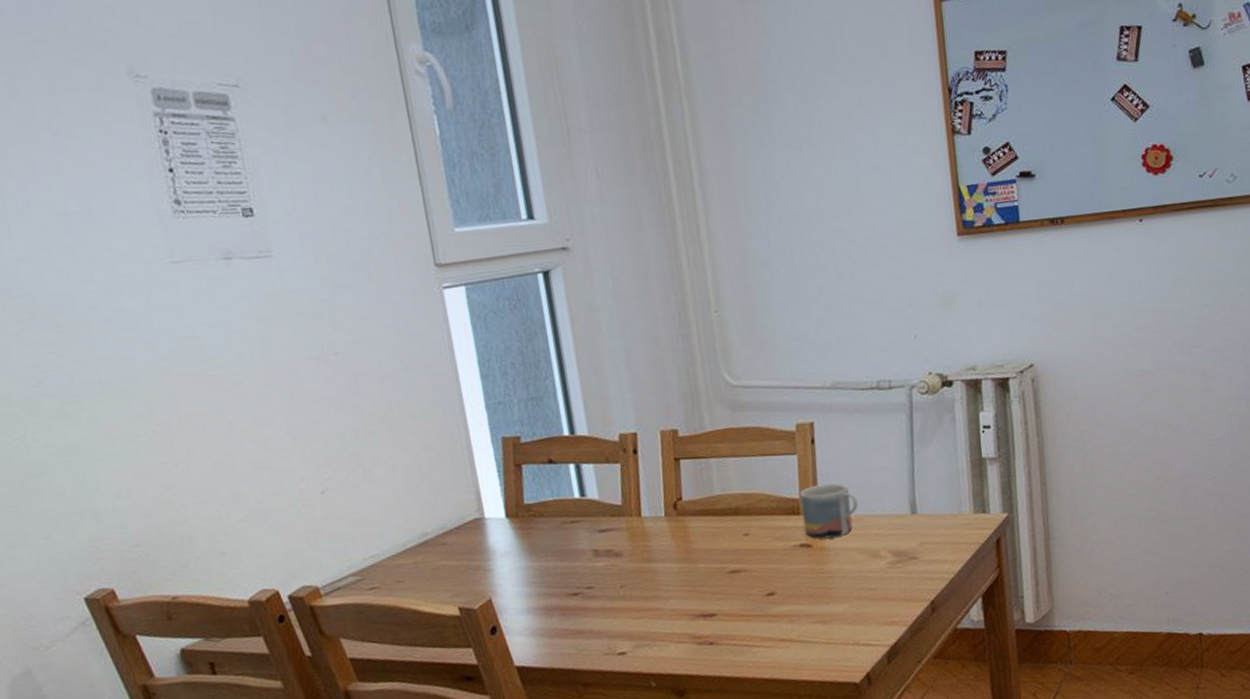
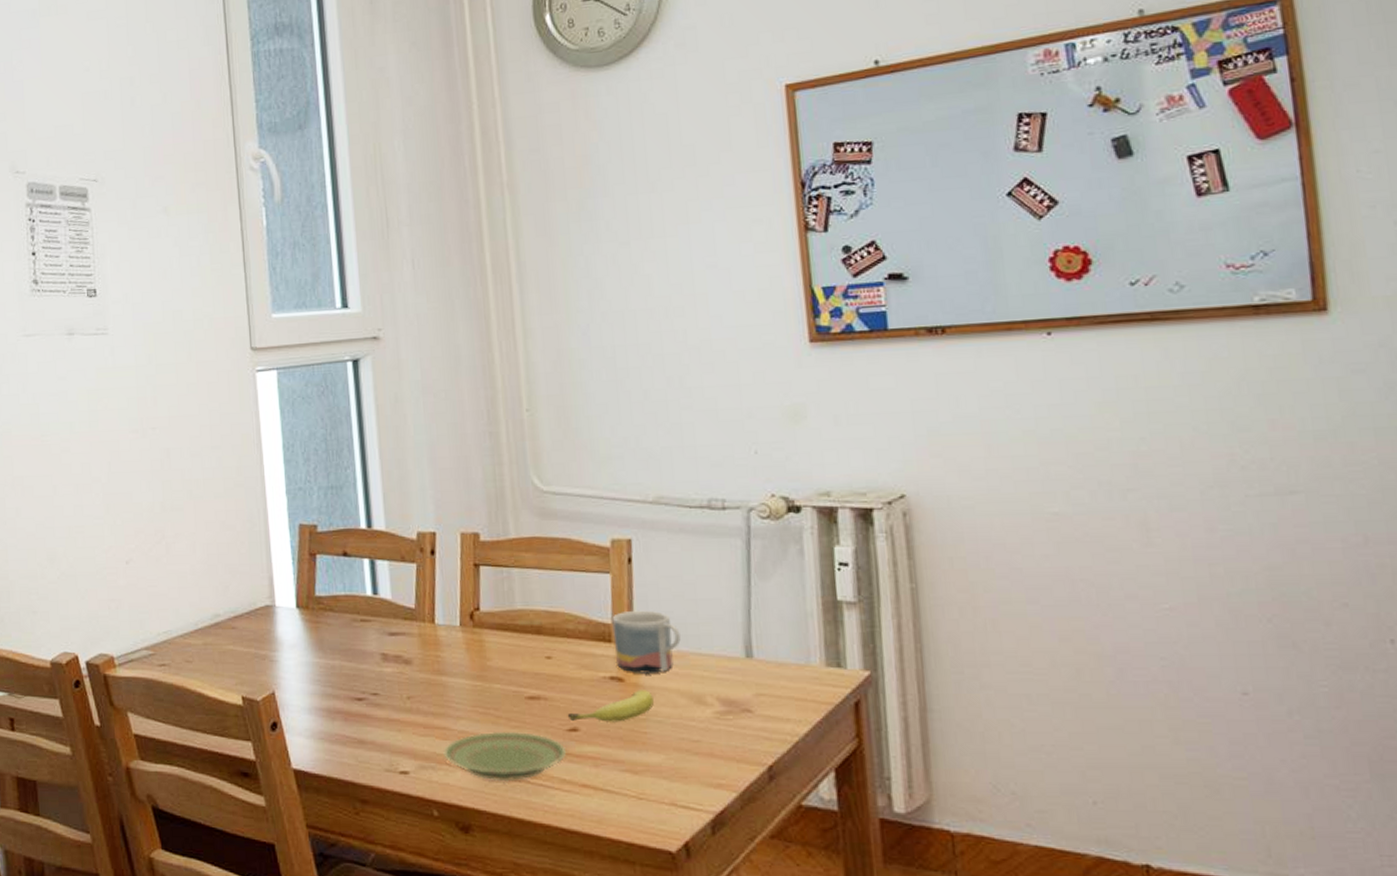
plate: none [657,602,766,648] -> present [443,731,567,782]
fruit: none [765,551,838,587] -> present [567,690,654,722]

